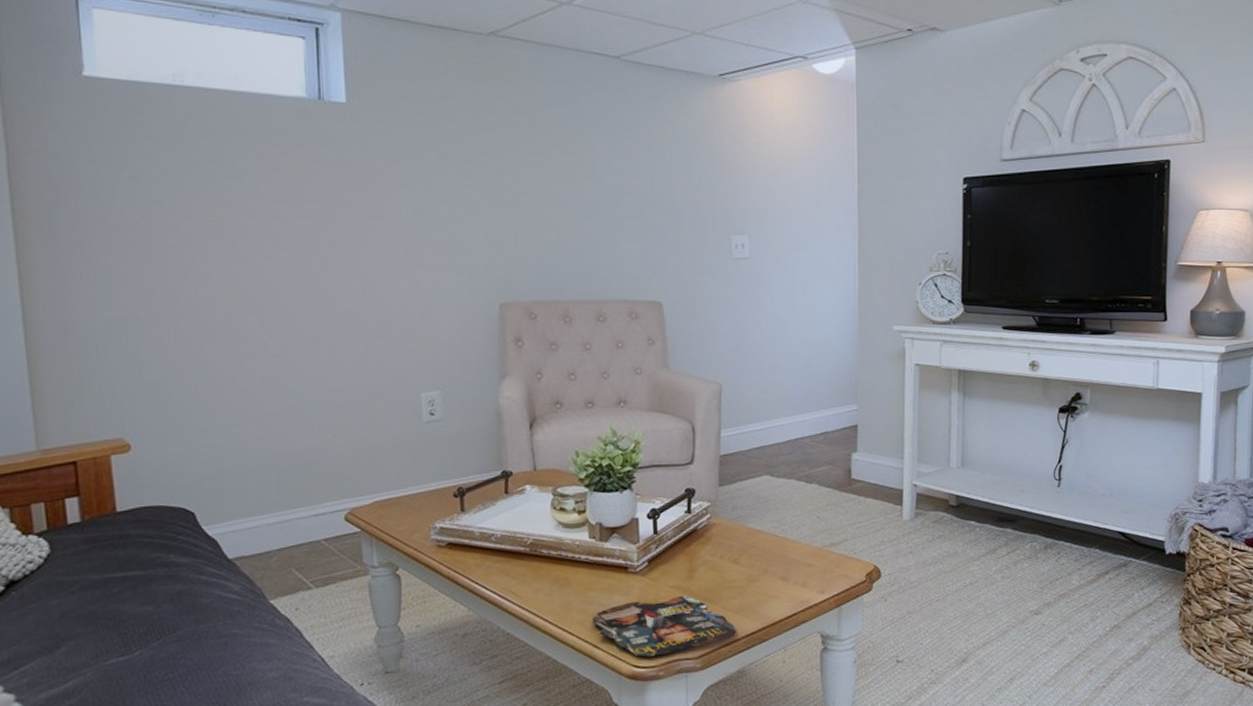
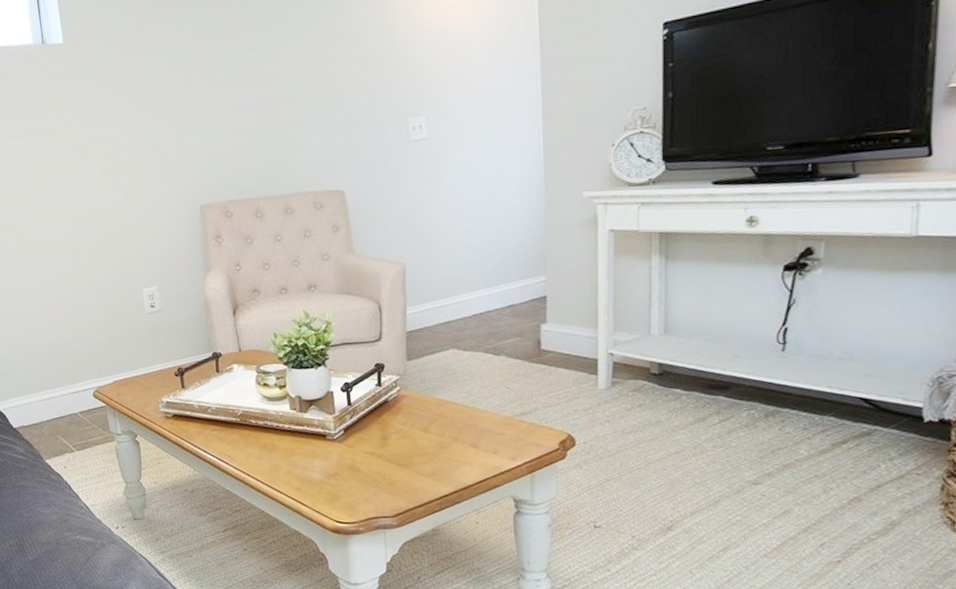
magazine: present [593,596,737,657] -> none [298,461,430,514]

